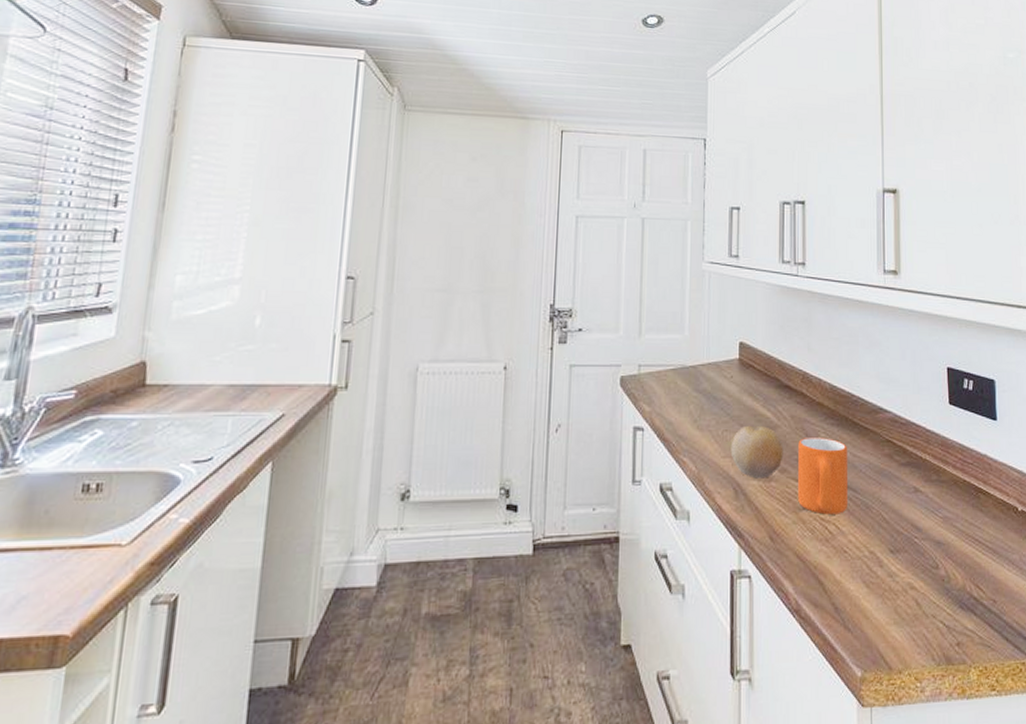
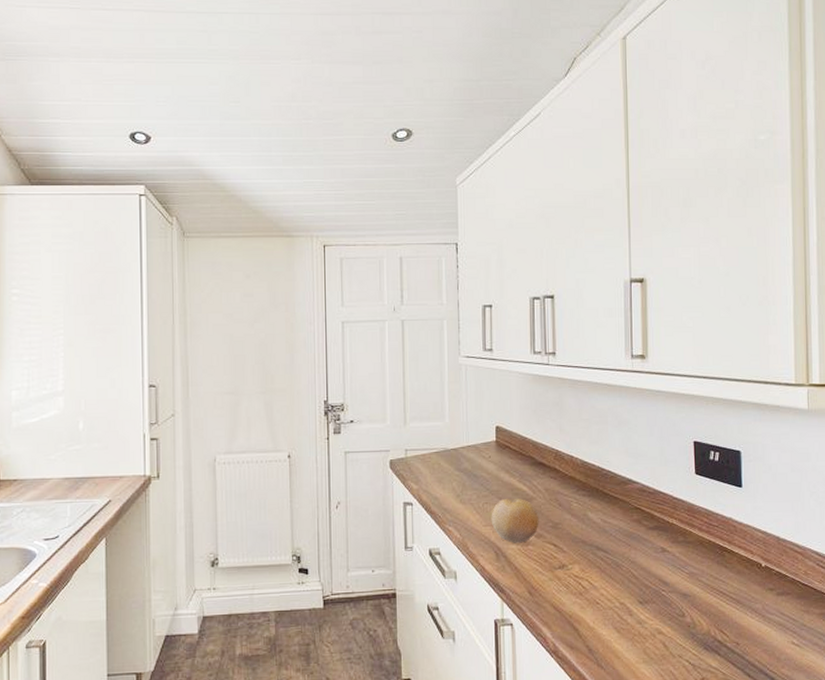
mug: present [798,438,848,515] -> none [553,507,600,573]

